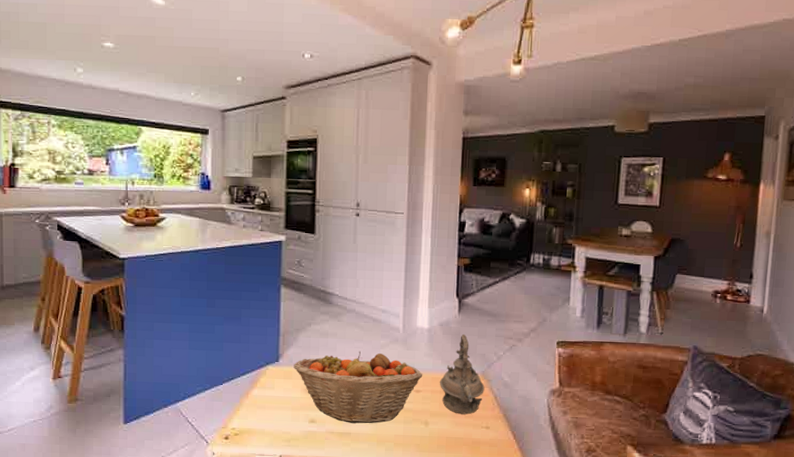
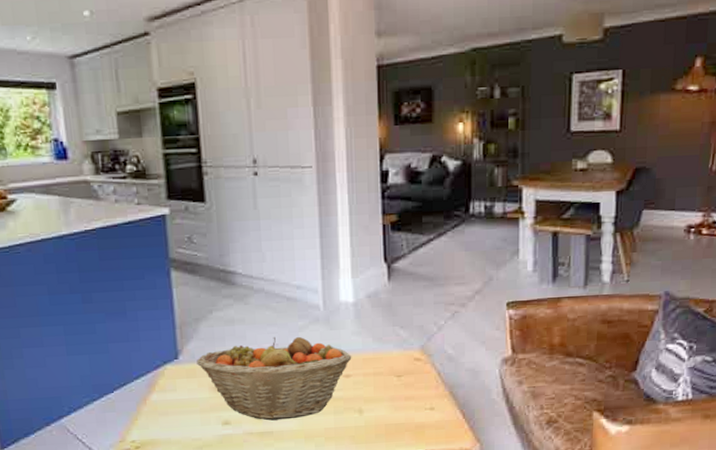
teapot: present [439,334,485,415] -> none [372,304,425,397]

